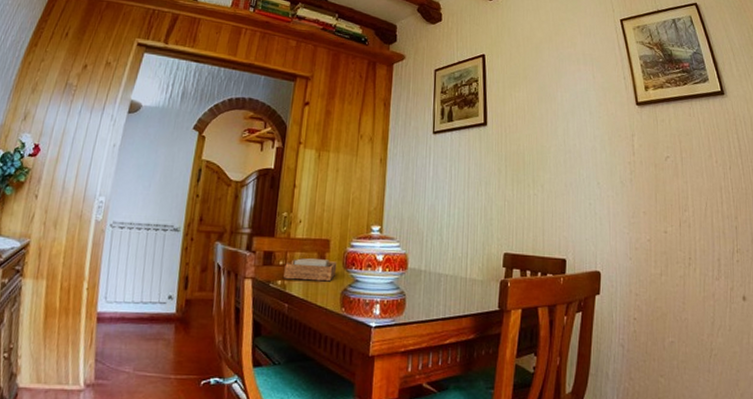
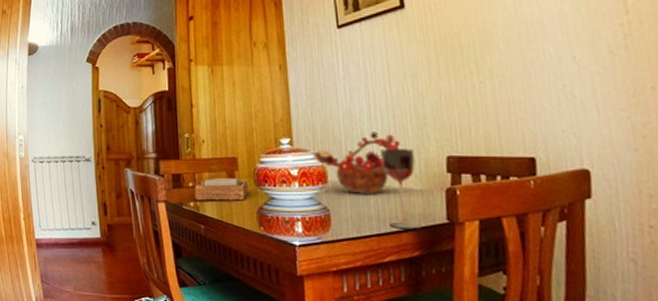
flower arrangement: none [398,226,470,283] -> present [313,131,400,195]
wineglass: none [454,243,480,315] -> present [380,149,422,229]

